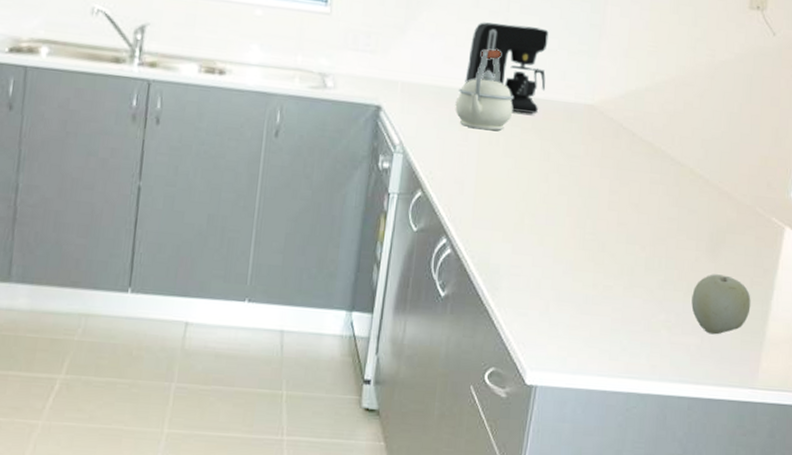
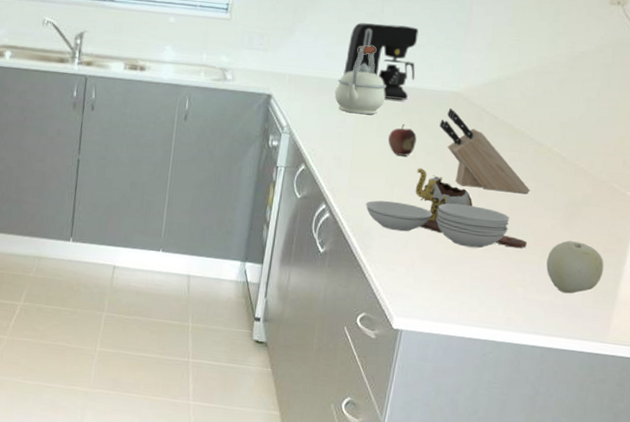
cutting board: none [493,193,670,286] -> present [366,168,527,249]
fruit: none [517,141,549,180] -> present [388,123,417,156]
knife block: none [574,123,673,222] -> present [440,108,530,194]

